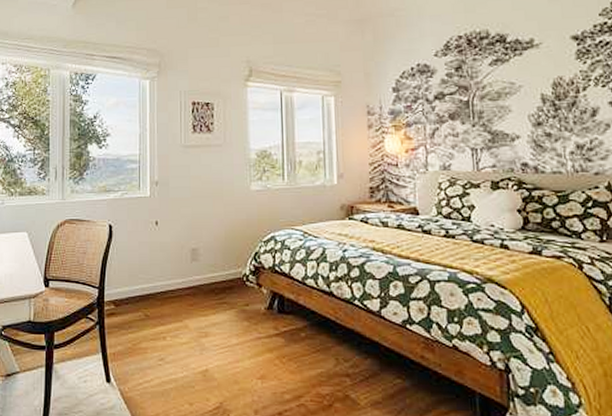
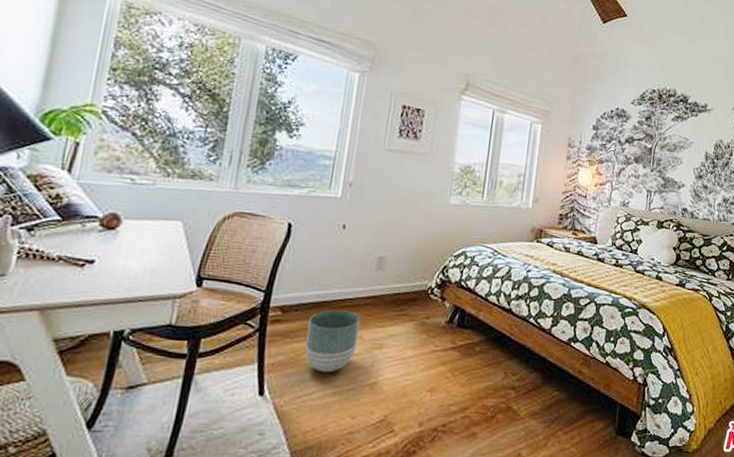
planter: none [139,301,184,361] -> present [305,309,361,373]

